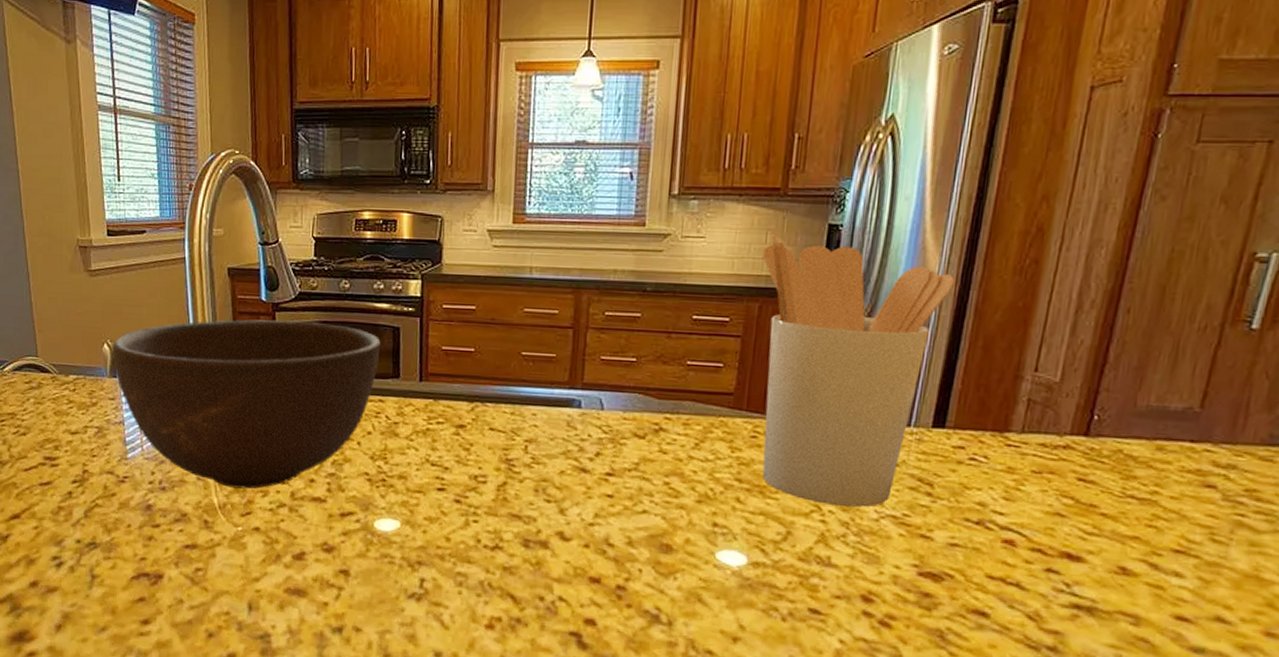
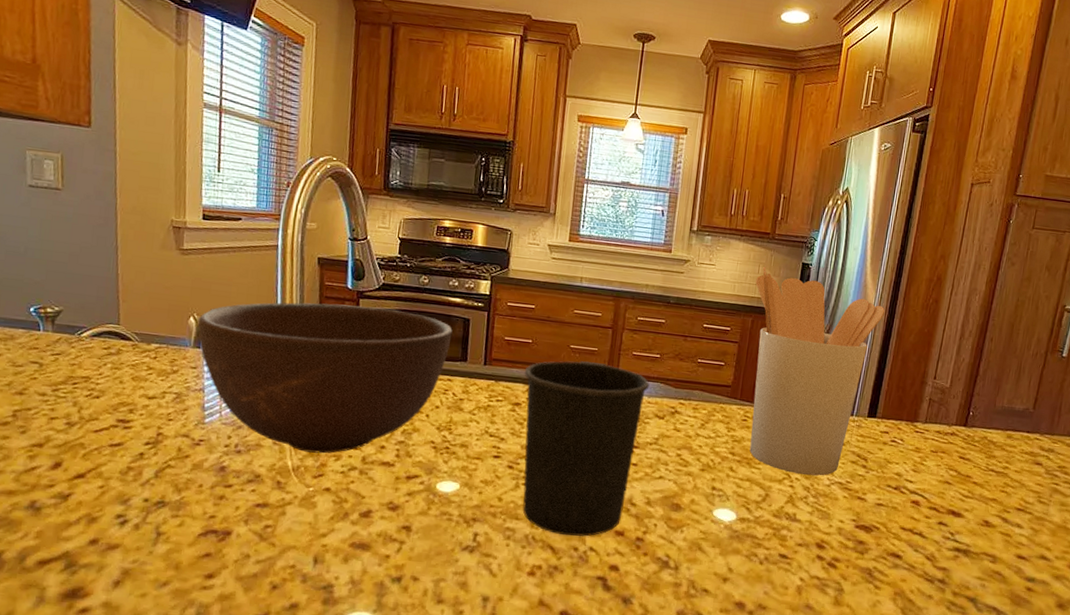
mug: none [467,371,625,584] -> present [523,361,650,537]

